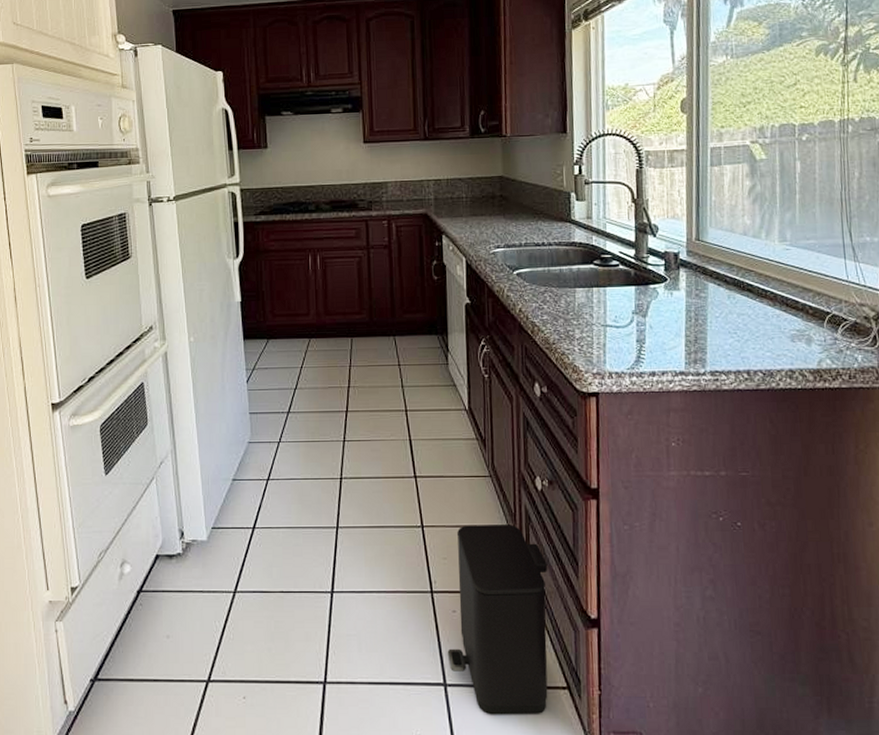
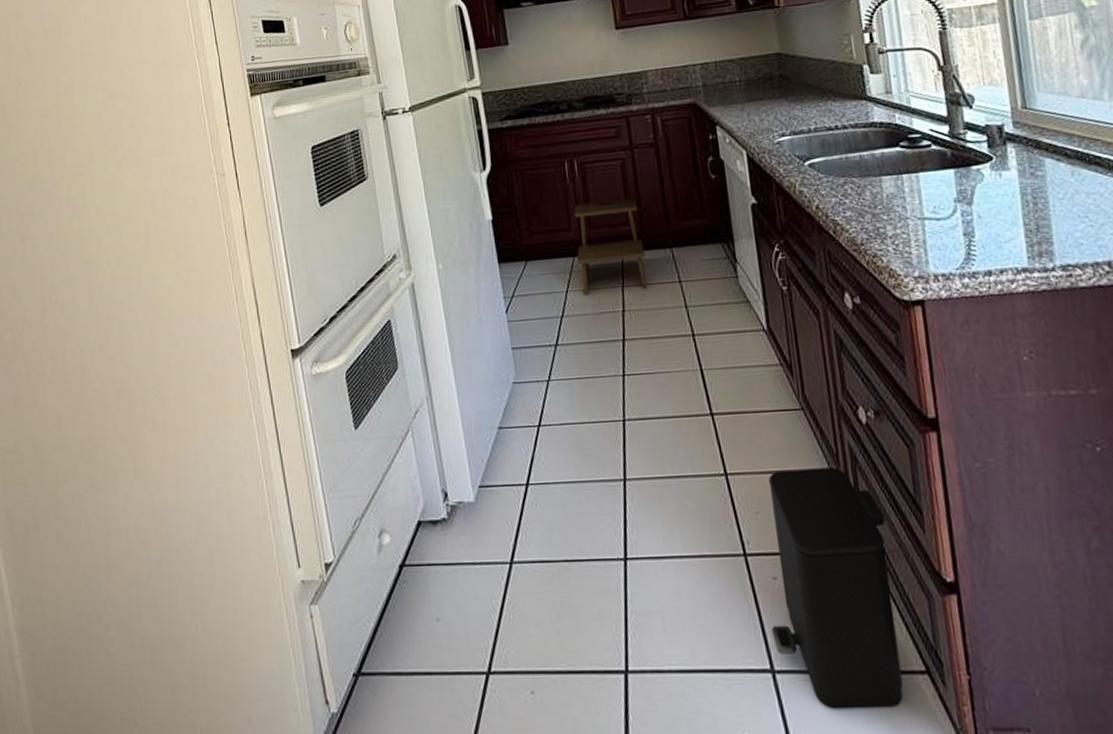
step stool: none [312,292,372,371] -> present [573,198,648,295]

